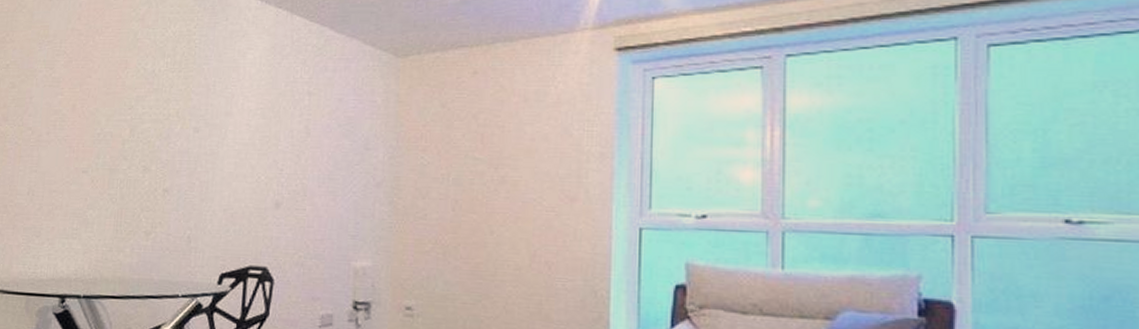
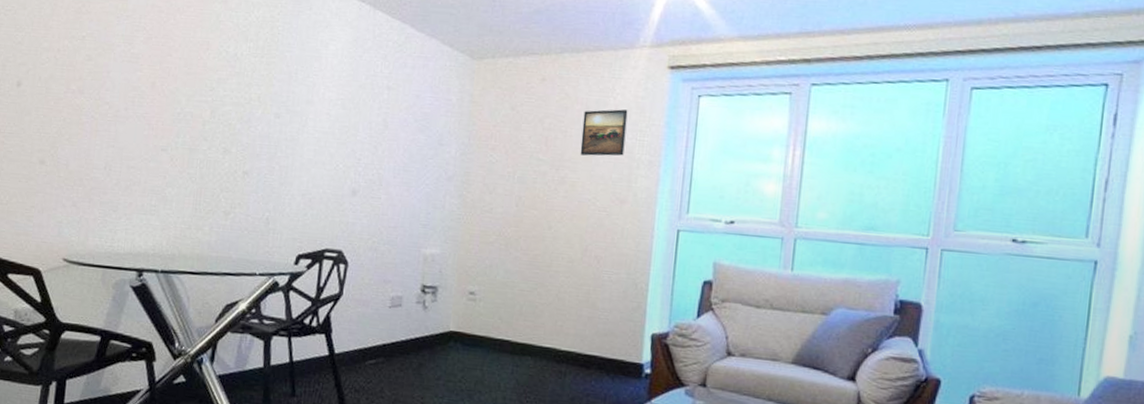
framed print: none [520,99,572,151] -> present [580,109,628,156]

